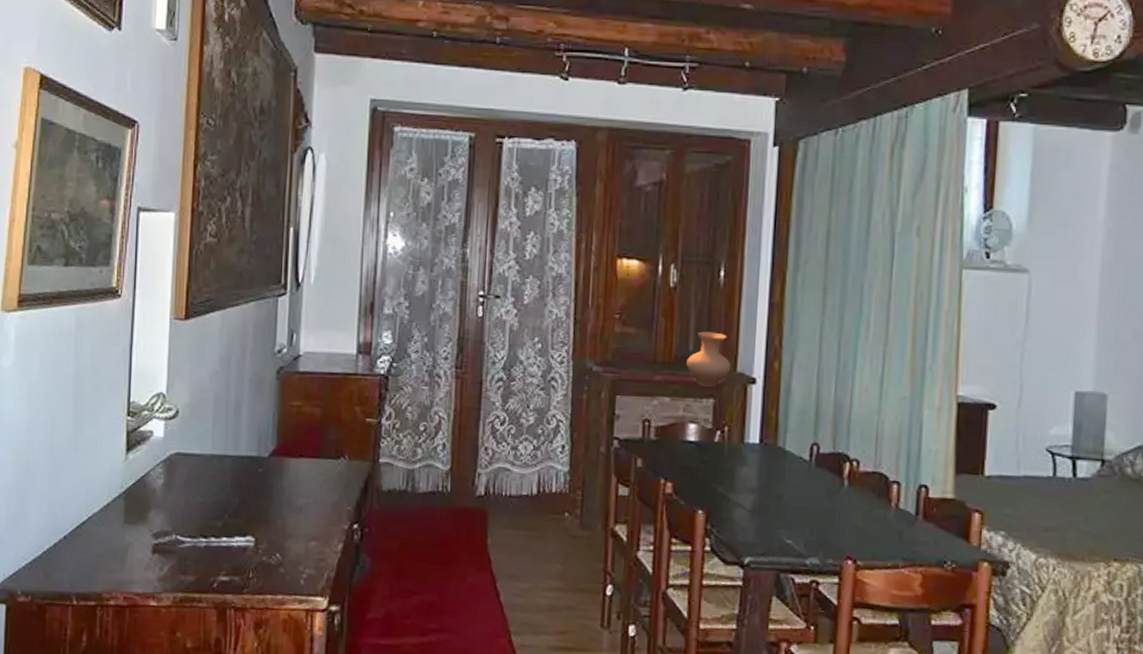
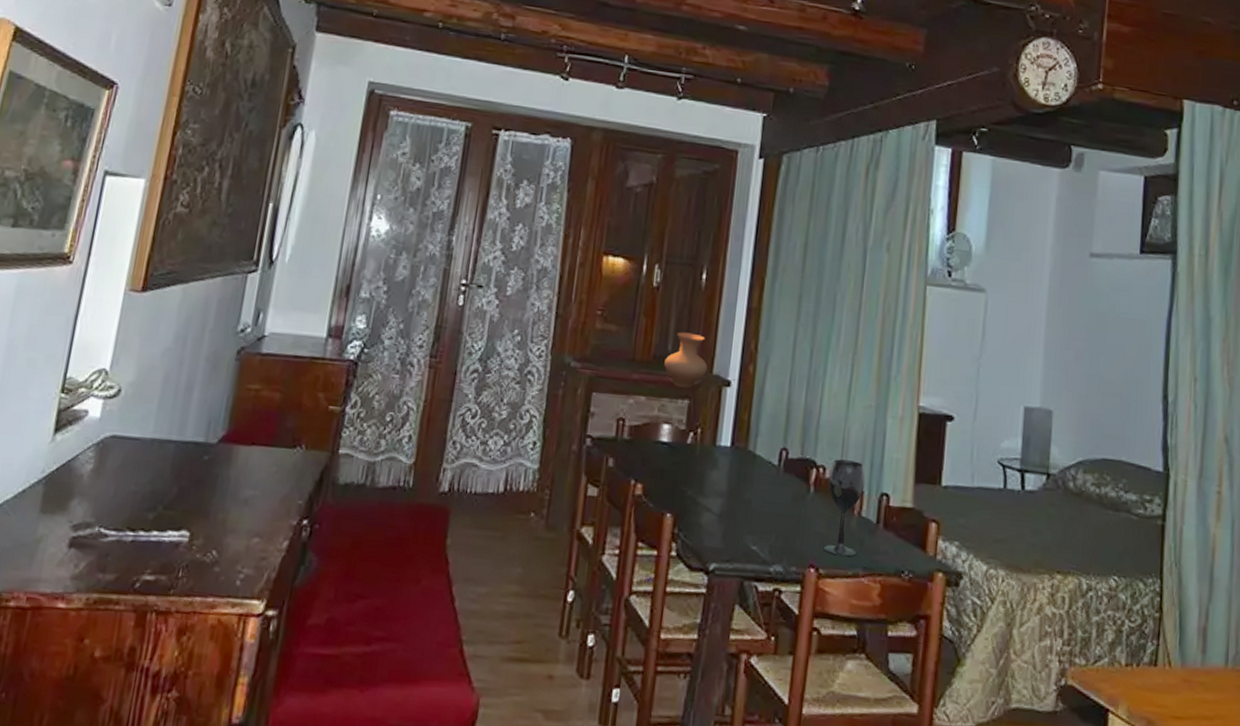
wine glass: none [860,452,902,549] -> present [823,459,865,557]

